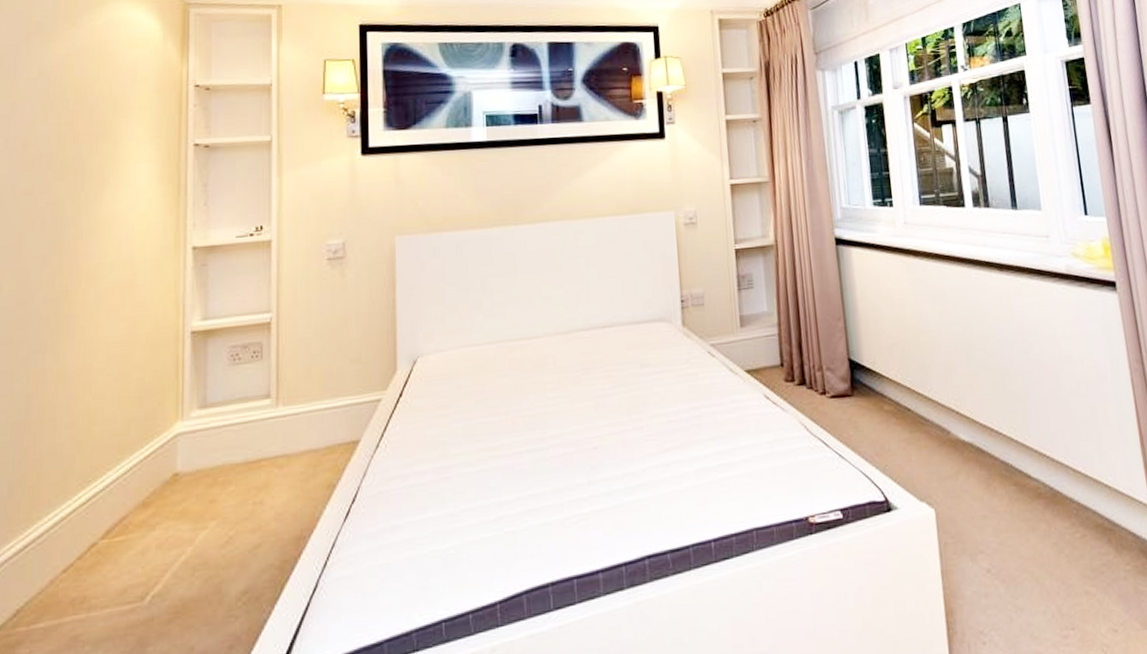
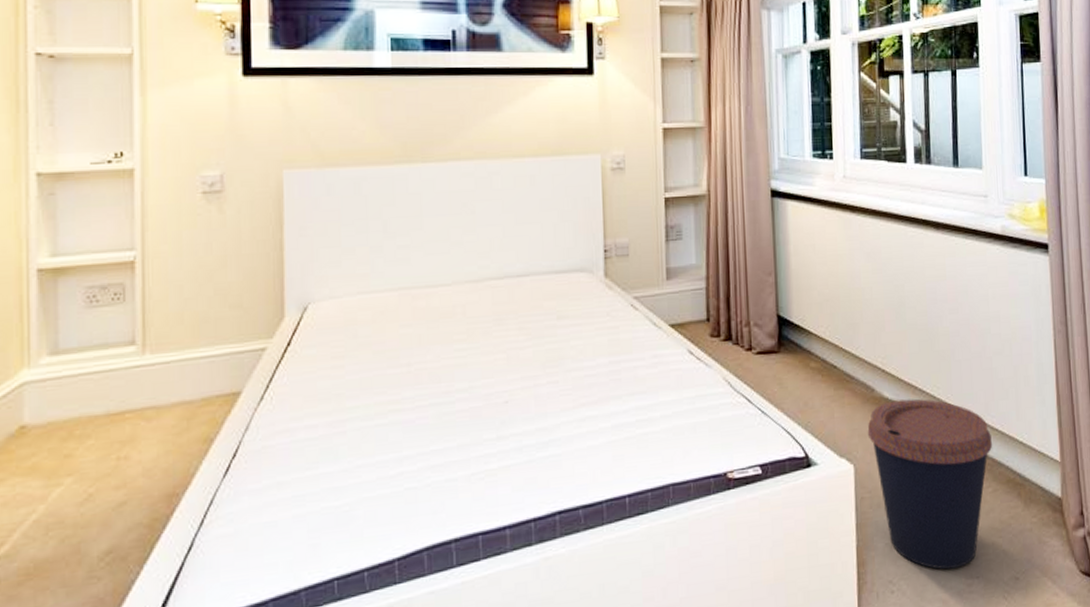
coffee cup: none [946,440,1077,620] -> present [867,398,993,570]

